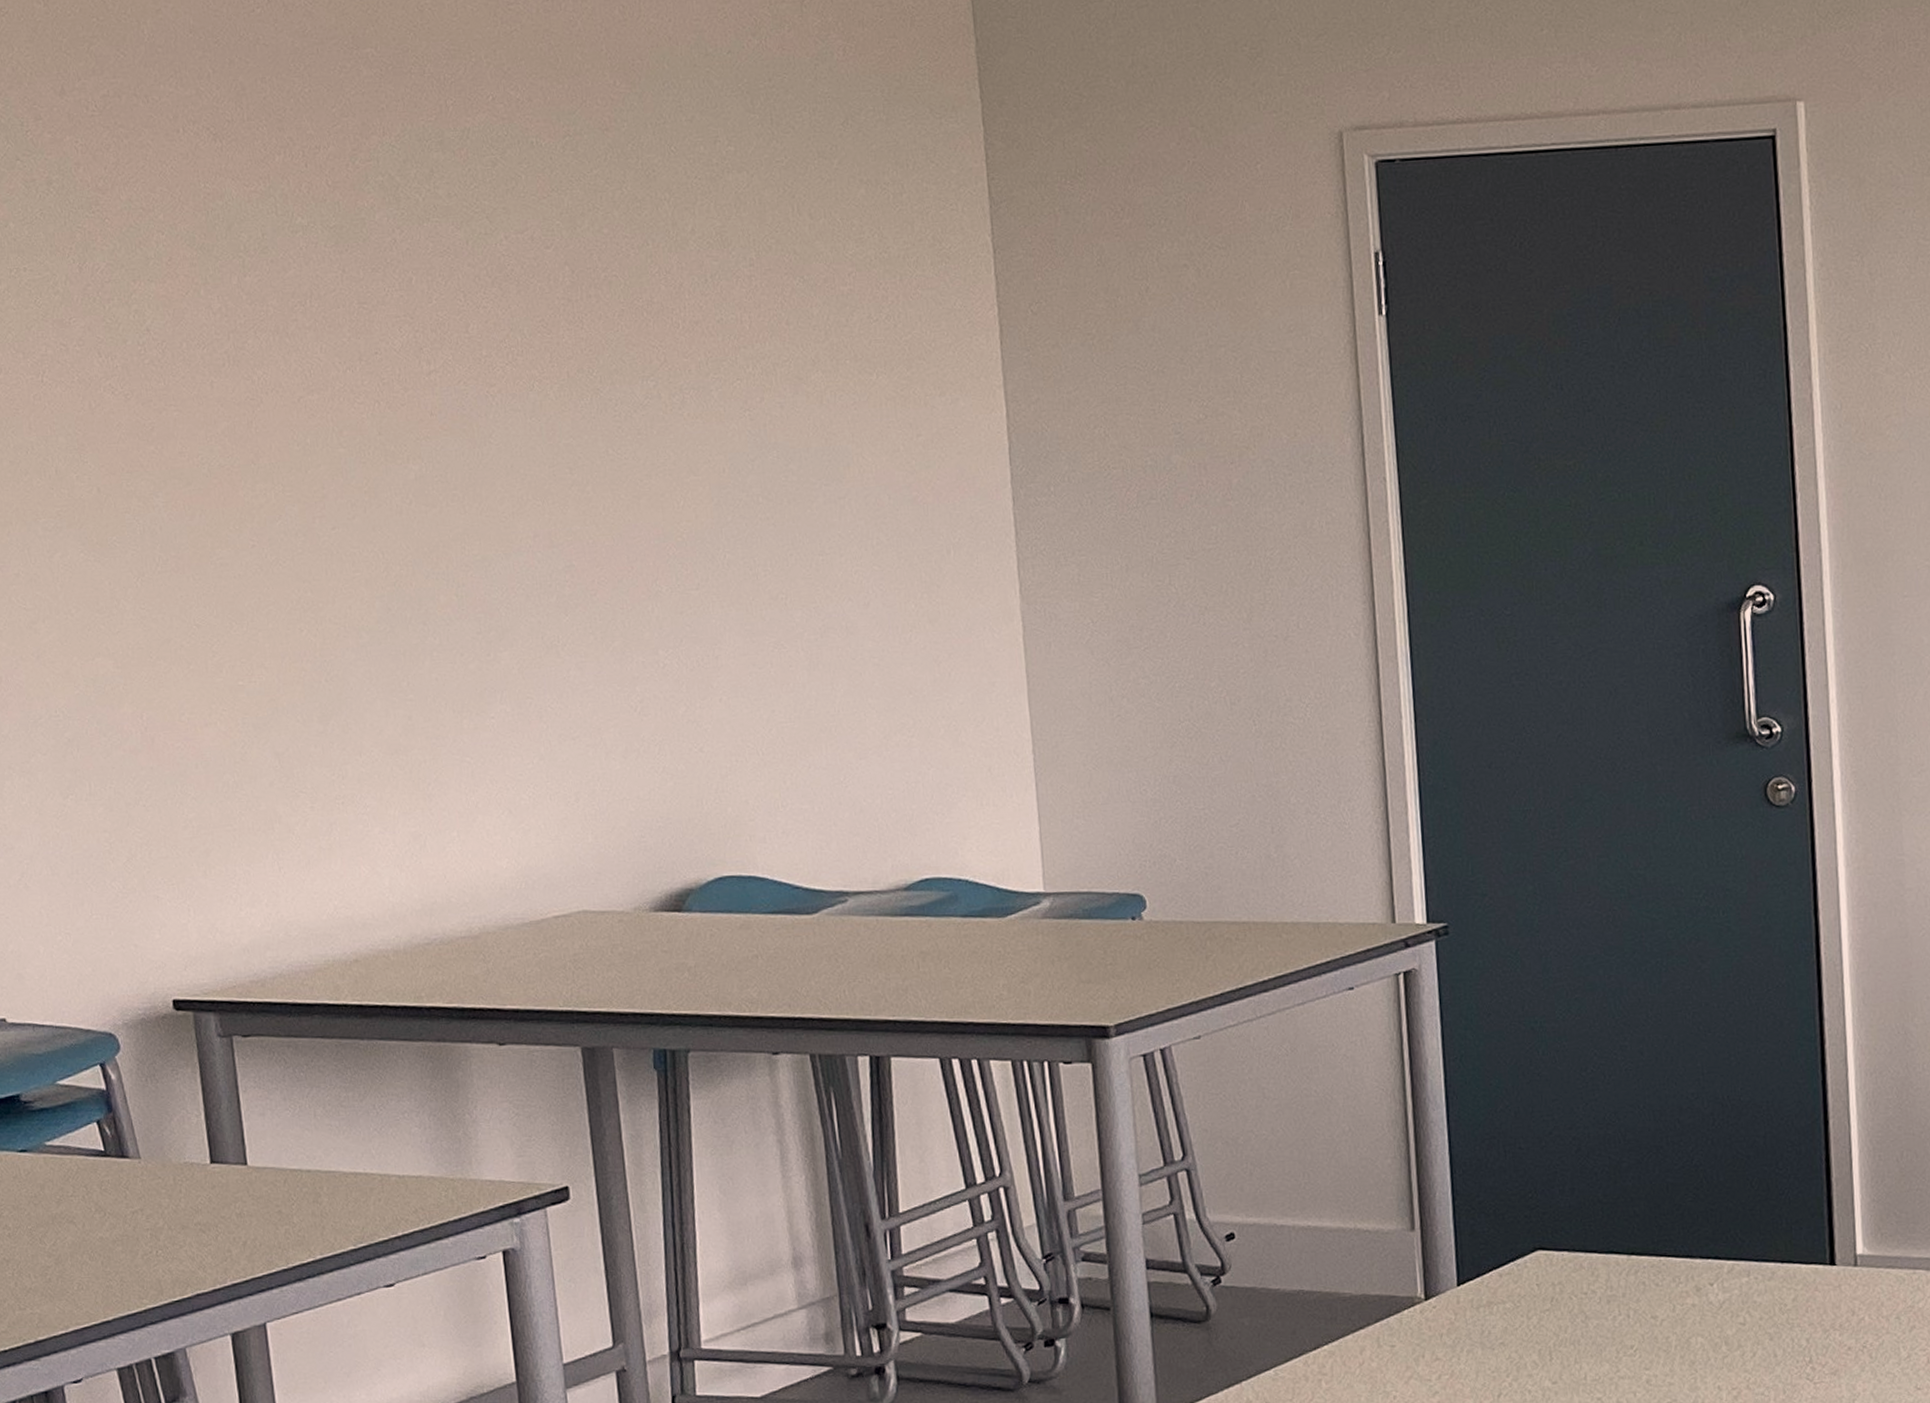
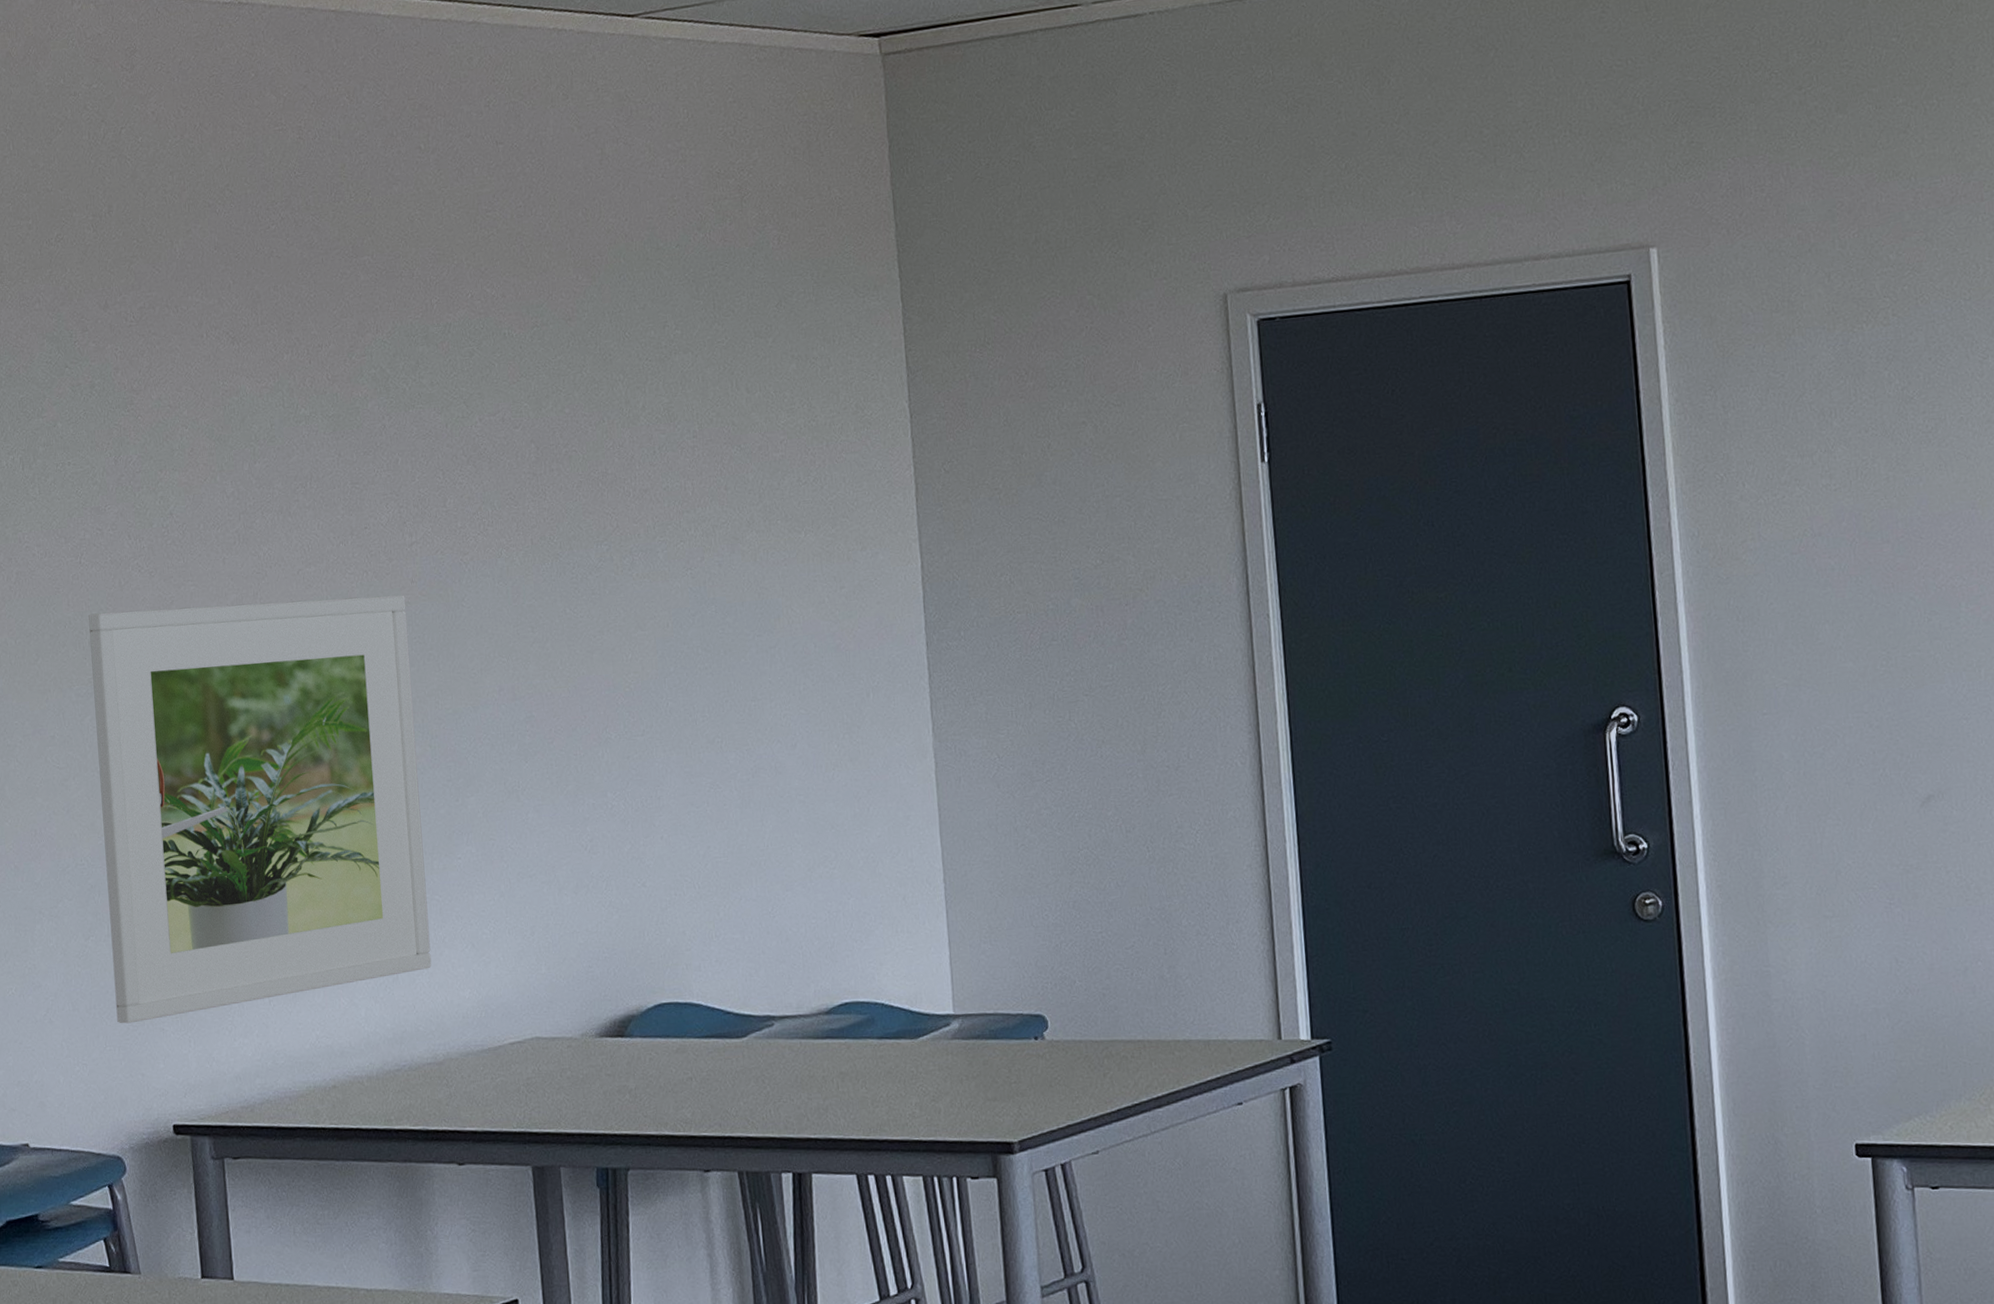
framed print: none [54,428,464,891] -> present [88,595,432,1024]

